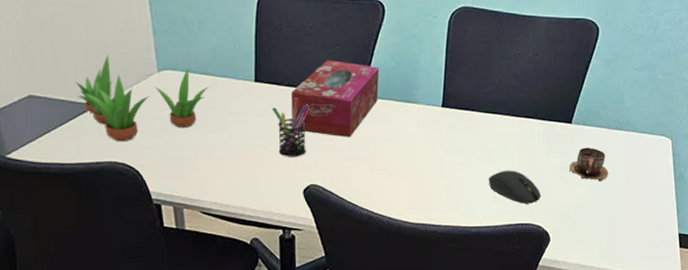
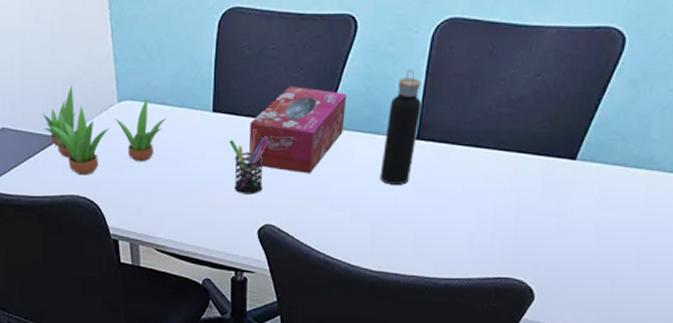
water bottle: none [413,48,445,146] -> present [380,69,422,185]
computer mouse: present [488,170,541,204] -> none [464,214,529,255]
cup: present [569,147,608,182] -> none [567,189,619,232]

